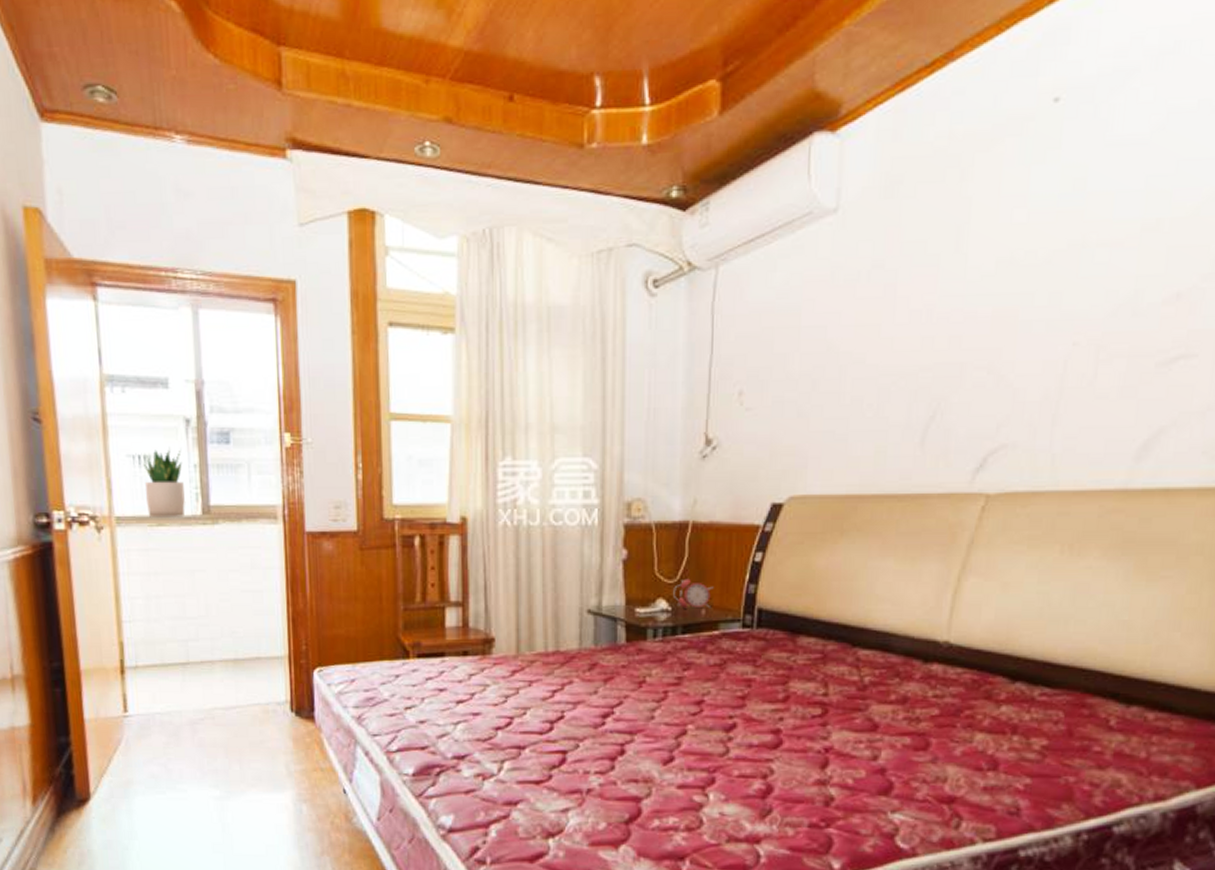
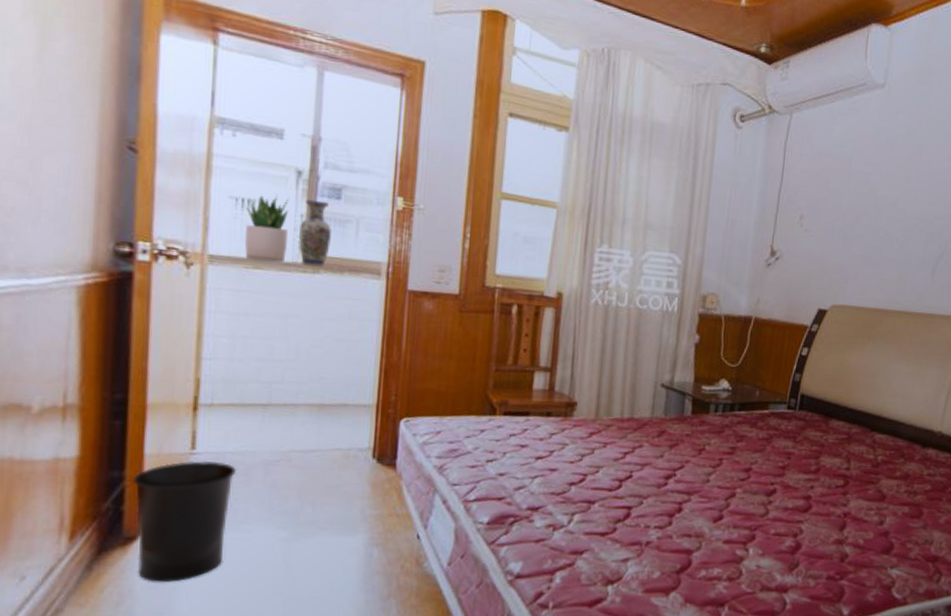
waste bin: none [77,723,167,842] -> present [132,461,238,582]
vase: none [194,447,226,517] -> present [299,199,332,267]
alarm clock: present [673,578,714,609] -> none [734,364,768,391]

